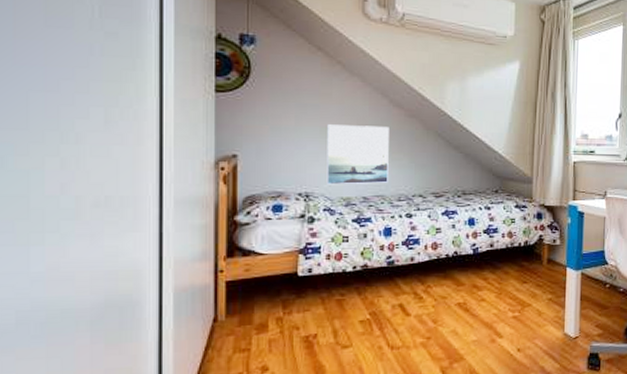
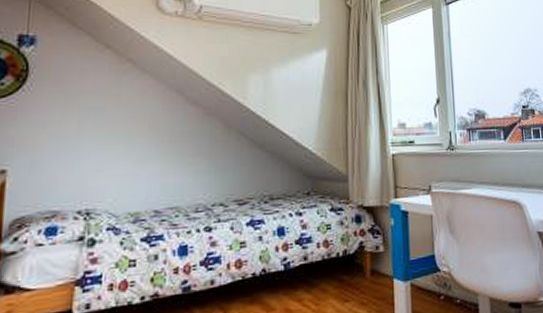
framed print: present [327,124,389,185] -> none [111,127,185,199]

